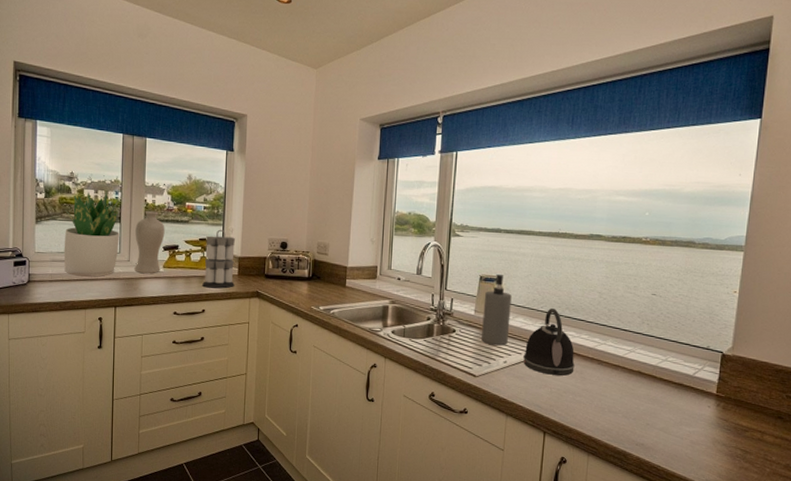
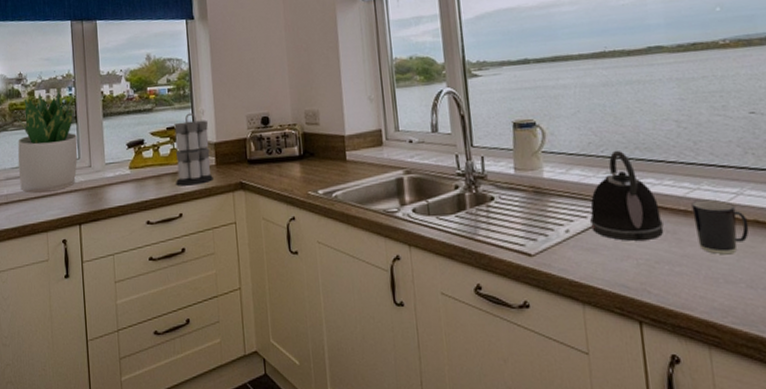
vase: present [134,211,165,274] -> none [94,103,127,180]
soap dispenser: present [481,275,512,346] -> none [515,117,566,211]
mug: none [596,352,634,393] -> present [691,199,750,255]

